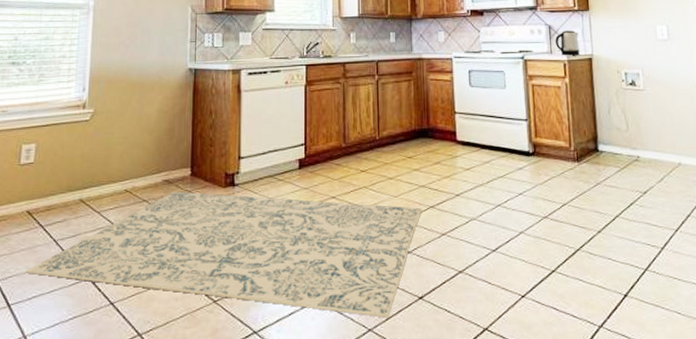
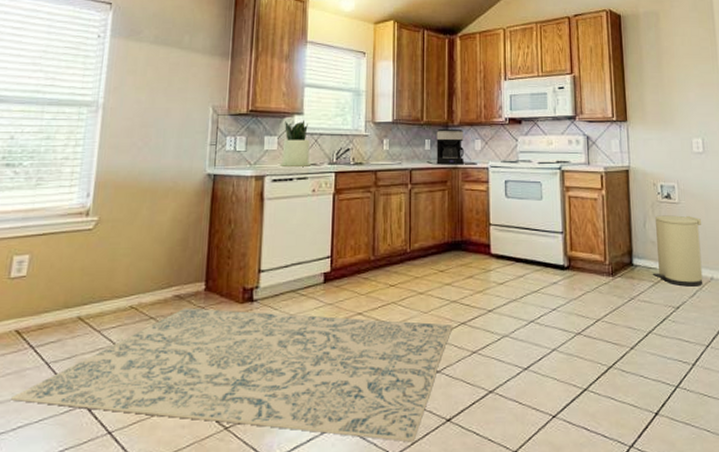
planter: none [254,17,284,62] -> present [279,120,312,168]
coffee maker: none [392,21,440,58] -> present [426,128,476,166]
kettle: present [554,30,580,56] -> none [592,141,617,167]
pedal bin: none [618,102,670,172] -> present [652,215,703,287]

